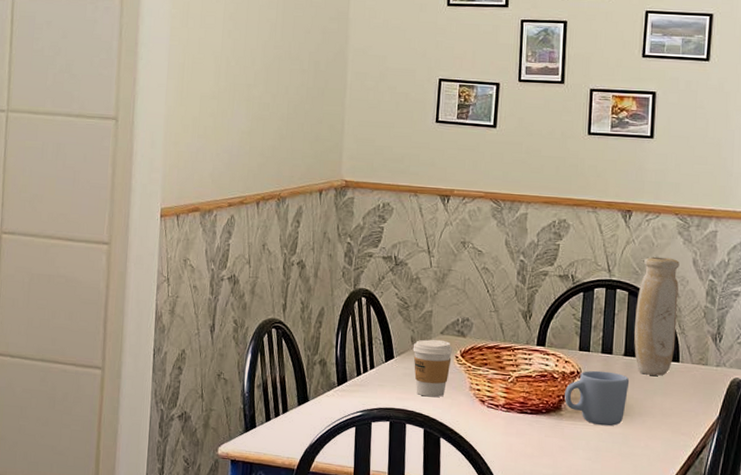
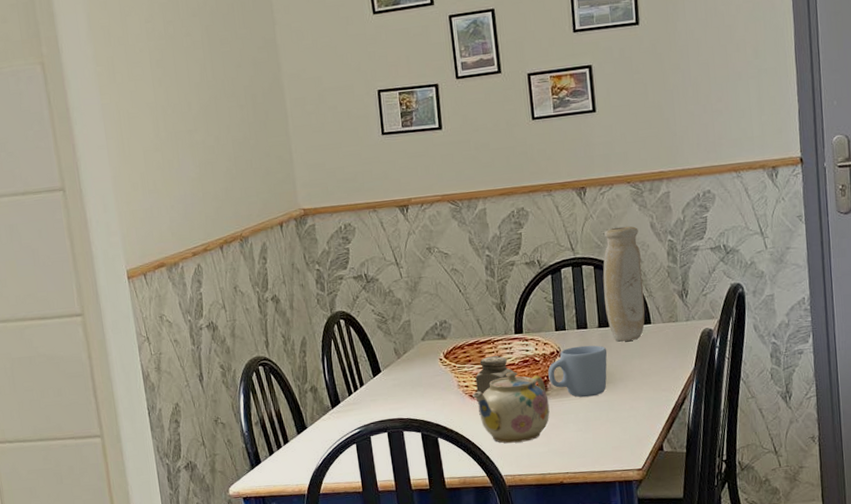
coffee cup: present [412,339,452,398] -> none [397,346,436,403]
teapot: none [483,383,561,460] -> present [473,371,550,443]
salt shaker: none [487,363,530,422] -> present [475,356,514,415]

